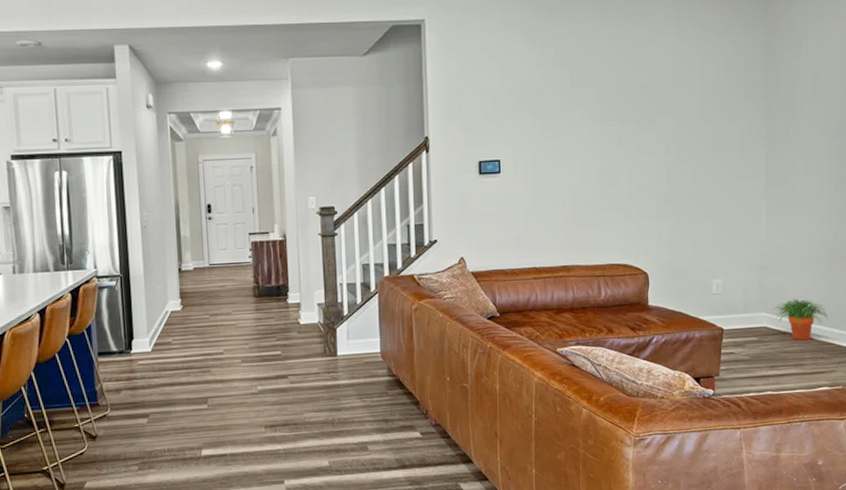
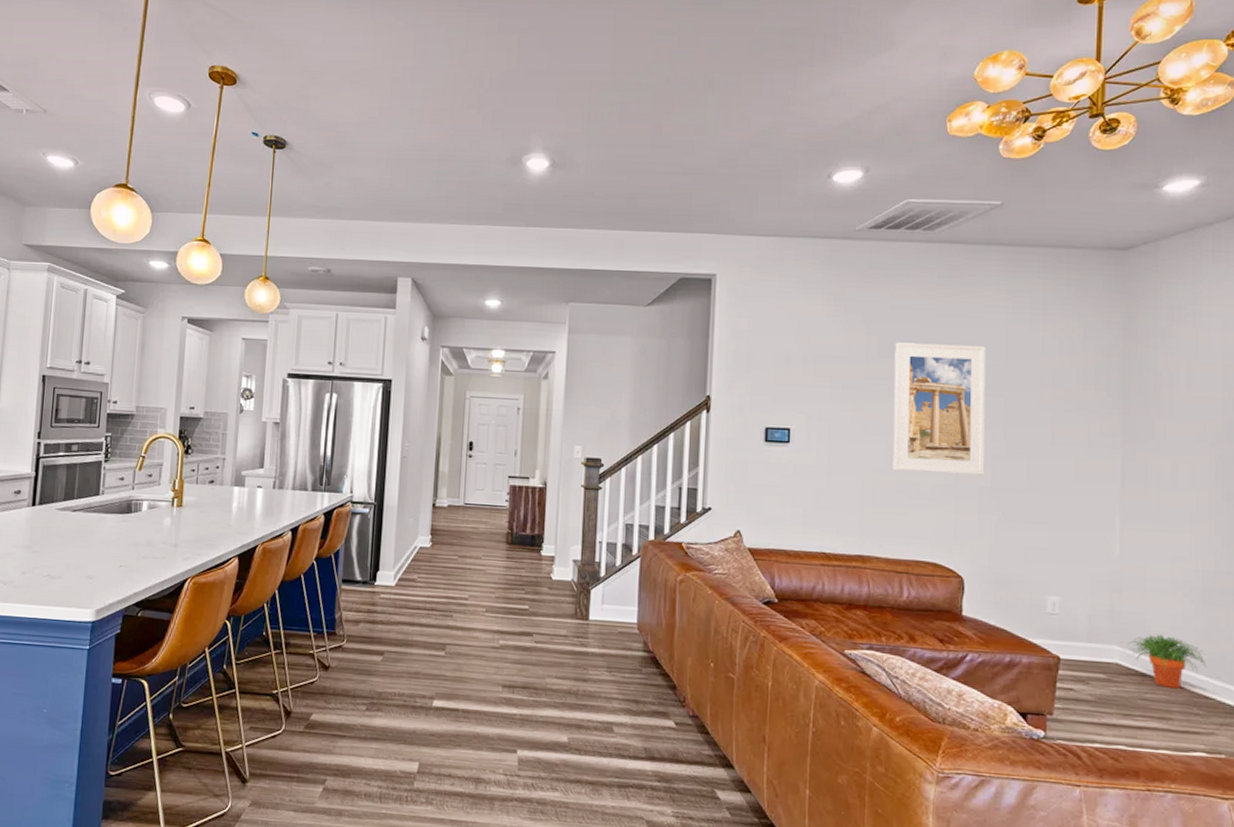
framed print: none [584,69,662,187] -> present [892,342,987,475]

